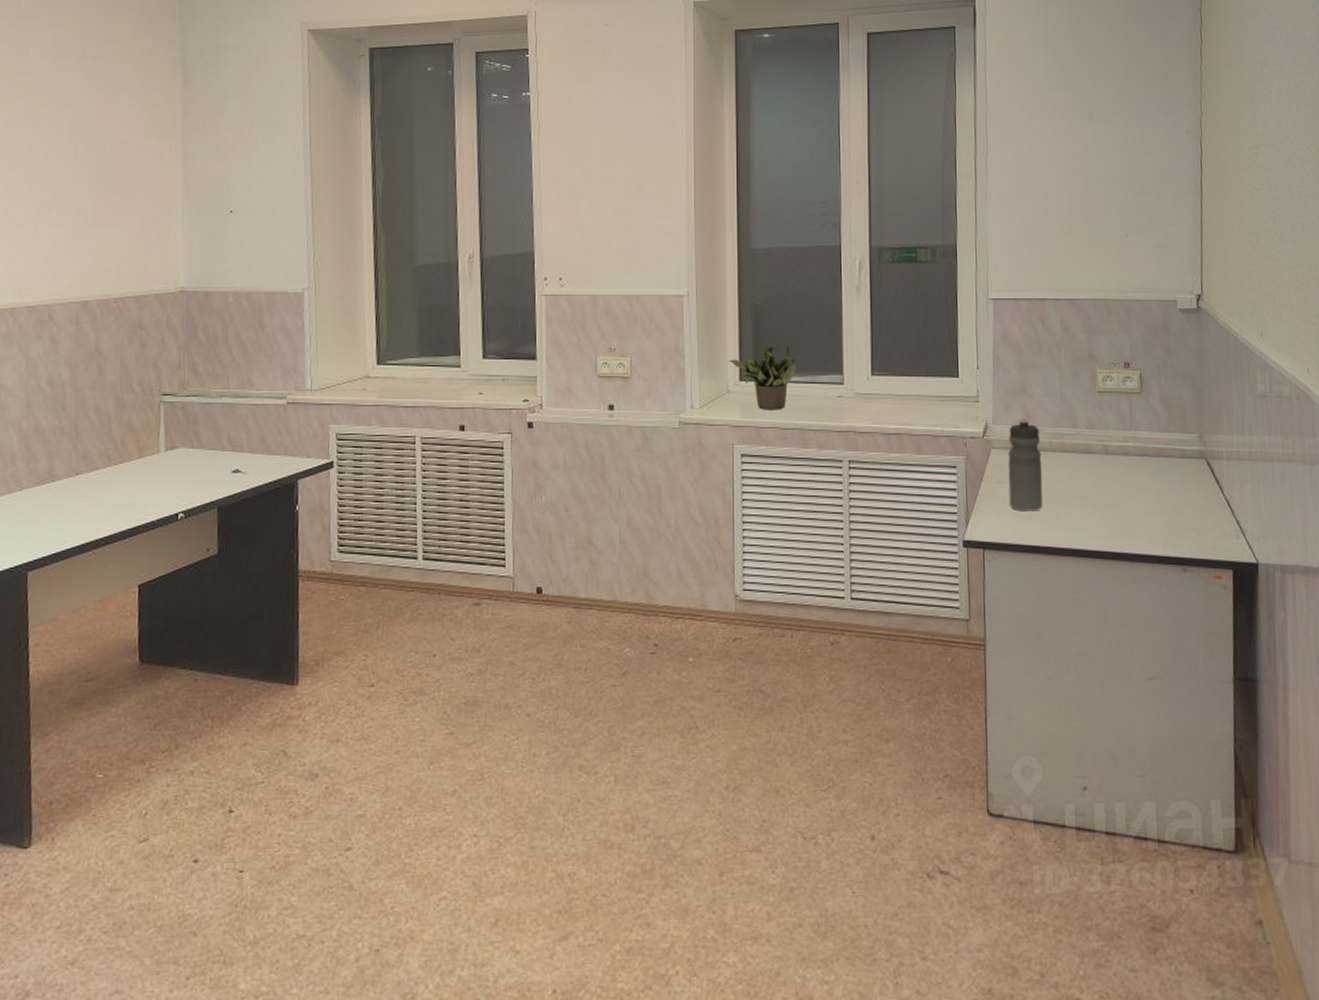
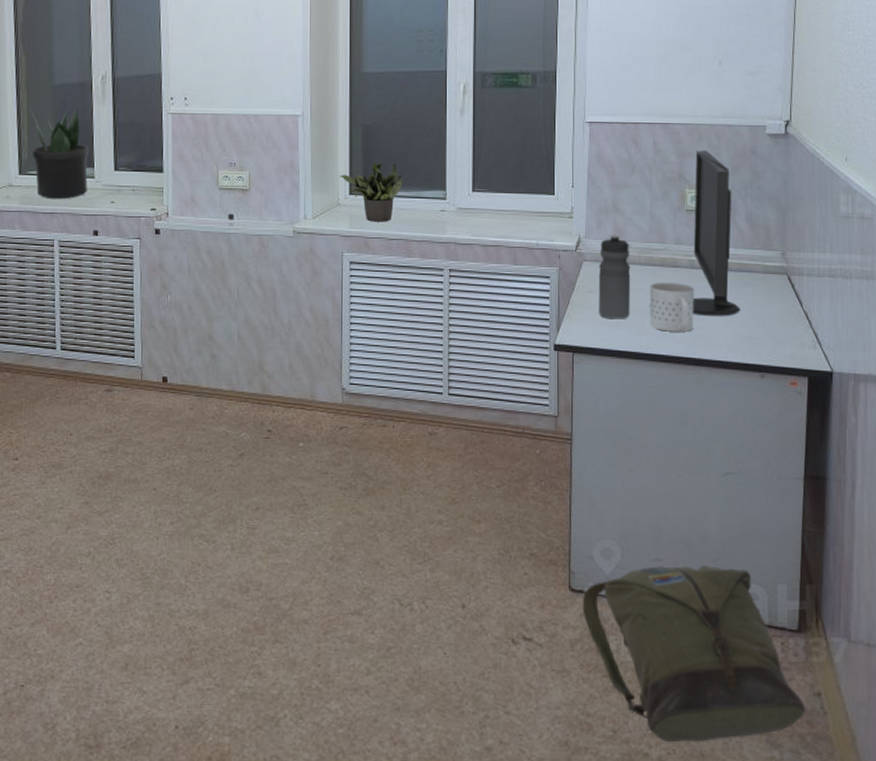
planter: none [389,290,455,392] -> present [30,108,90,200]
backpack: none [1002,781,1248,984] -> present [582,565,806,742]
mug: none [1063,469,1111,524] -> present [650,282,694,332]
computer monitor: none [1105,327,1159,506] -> present [693,150,741,317]

